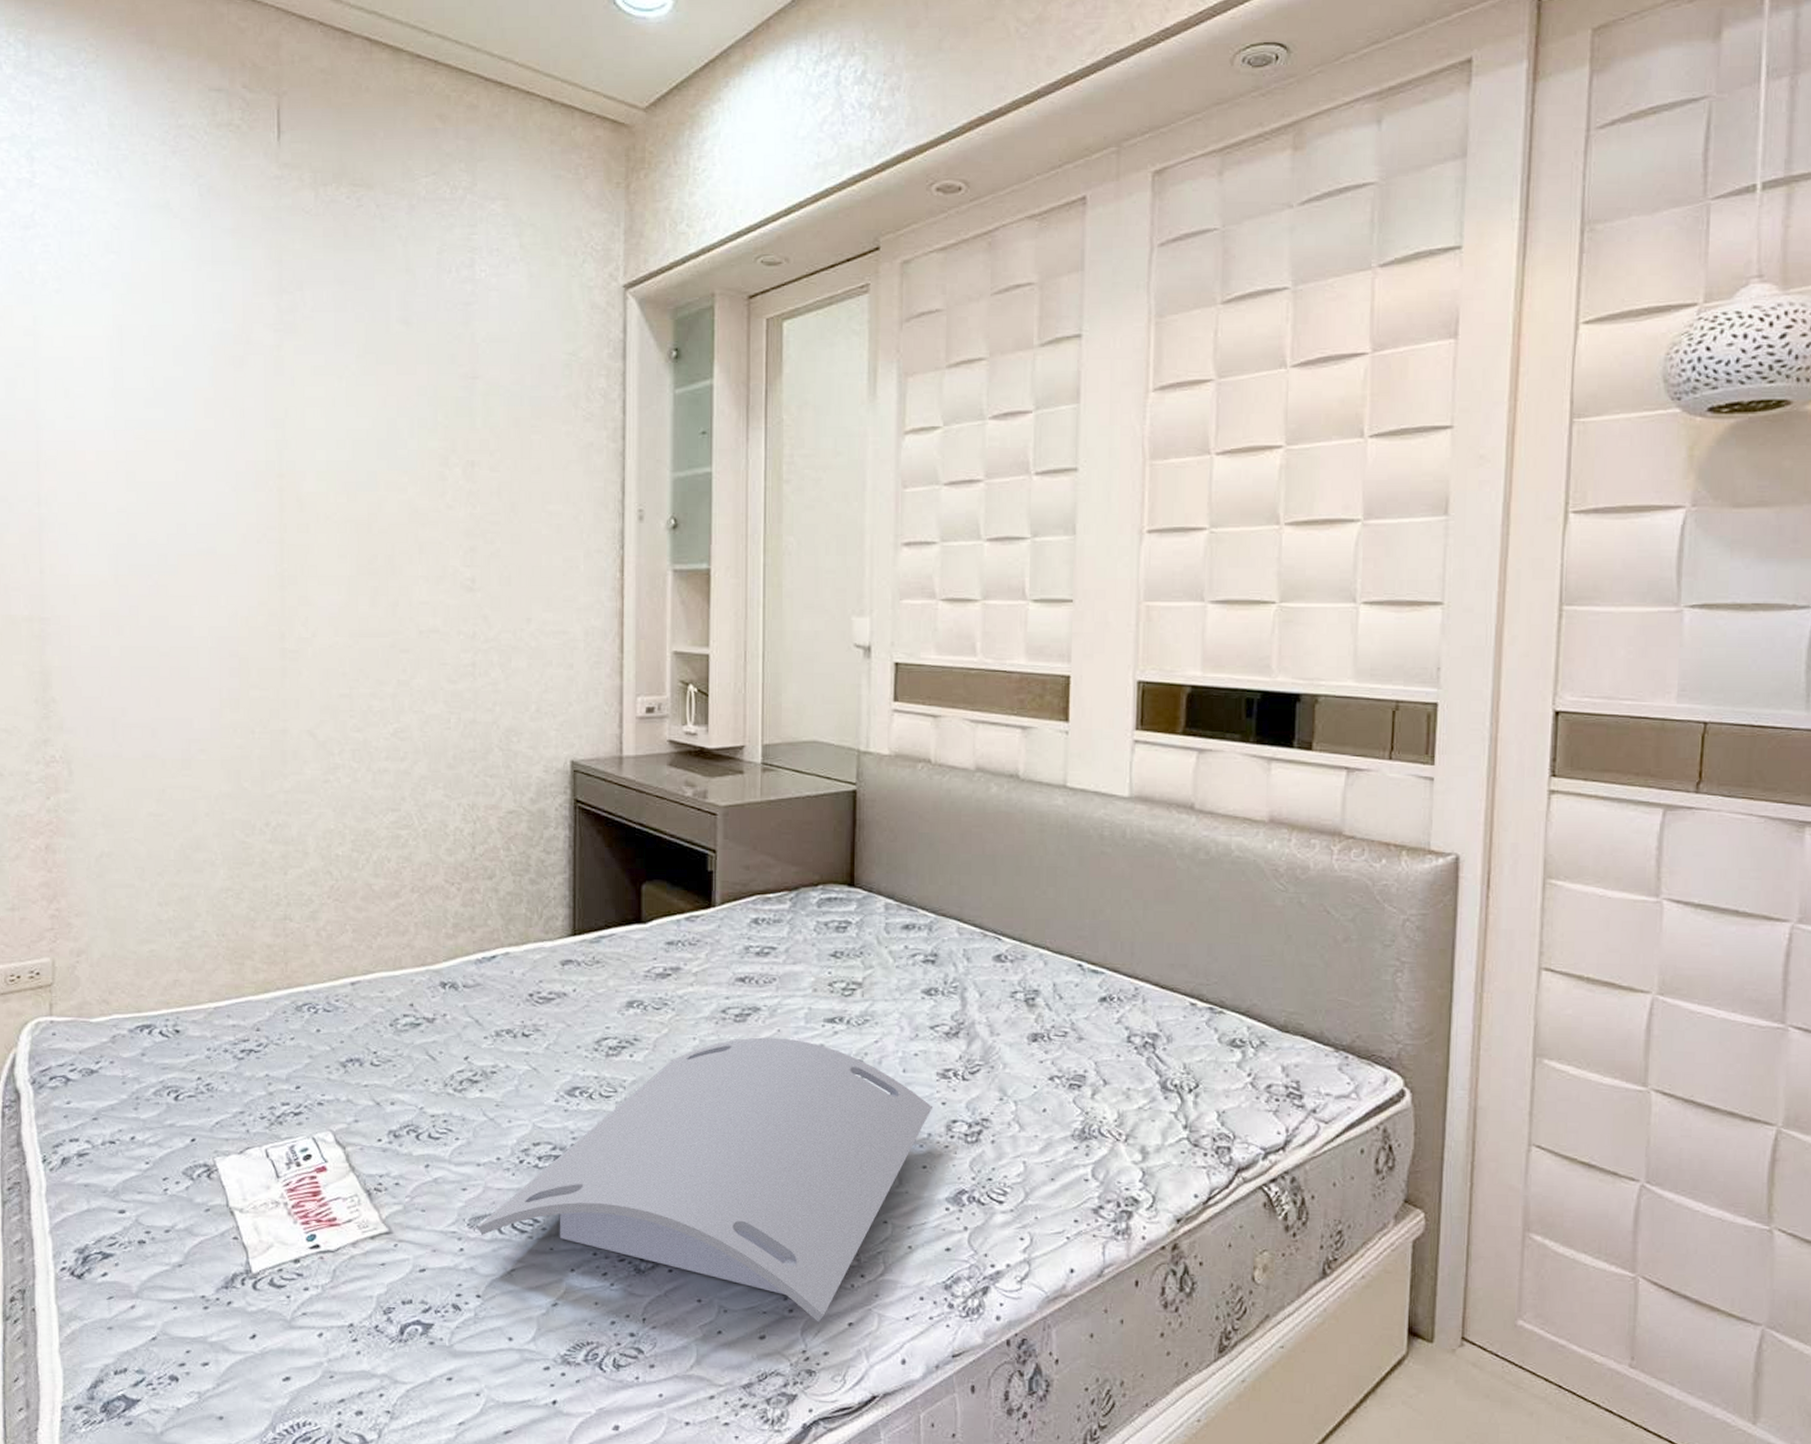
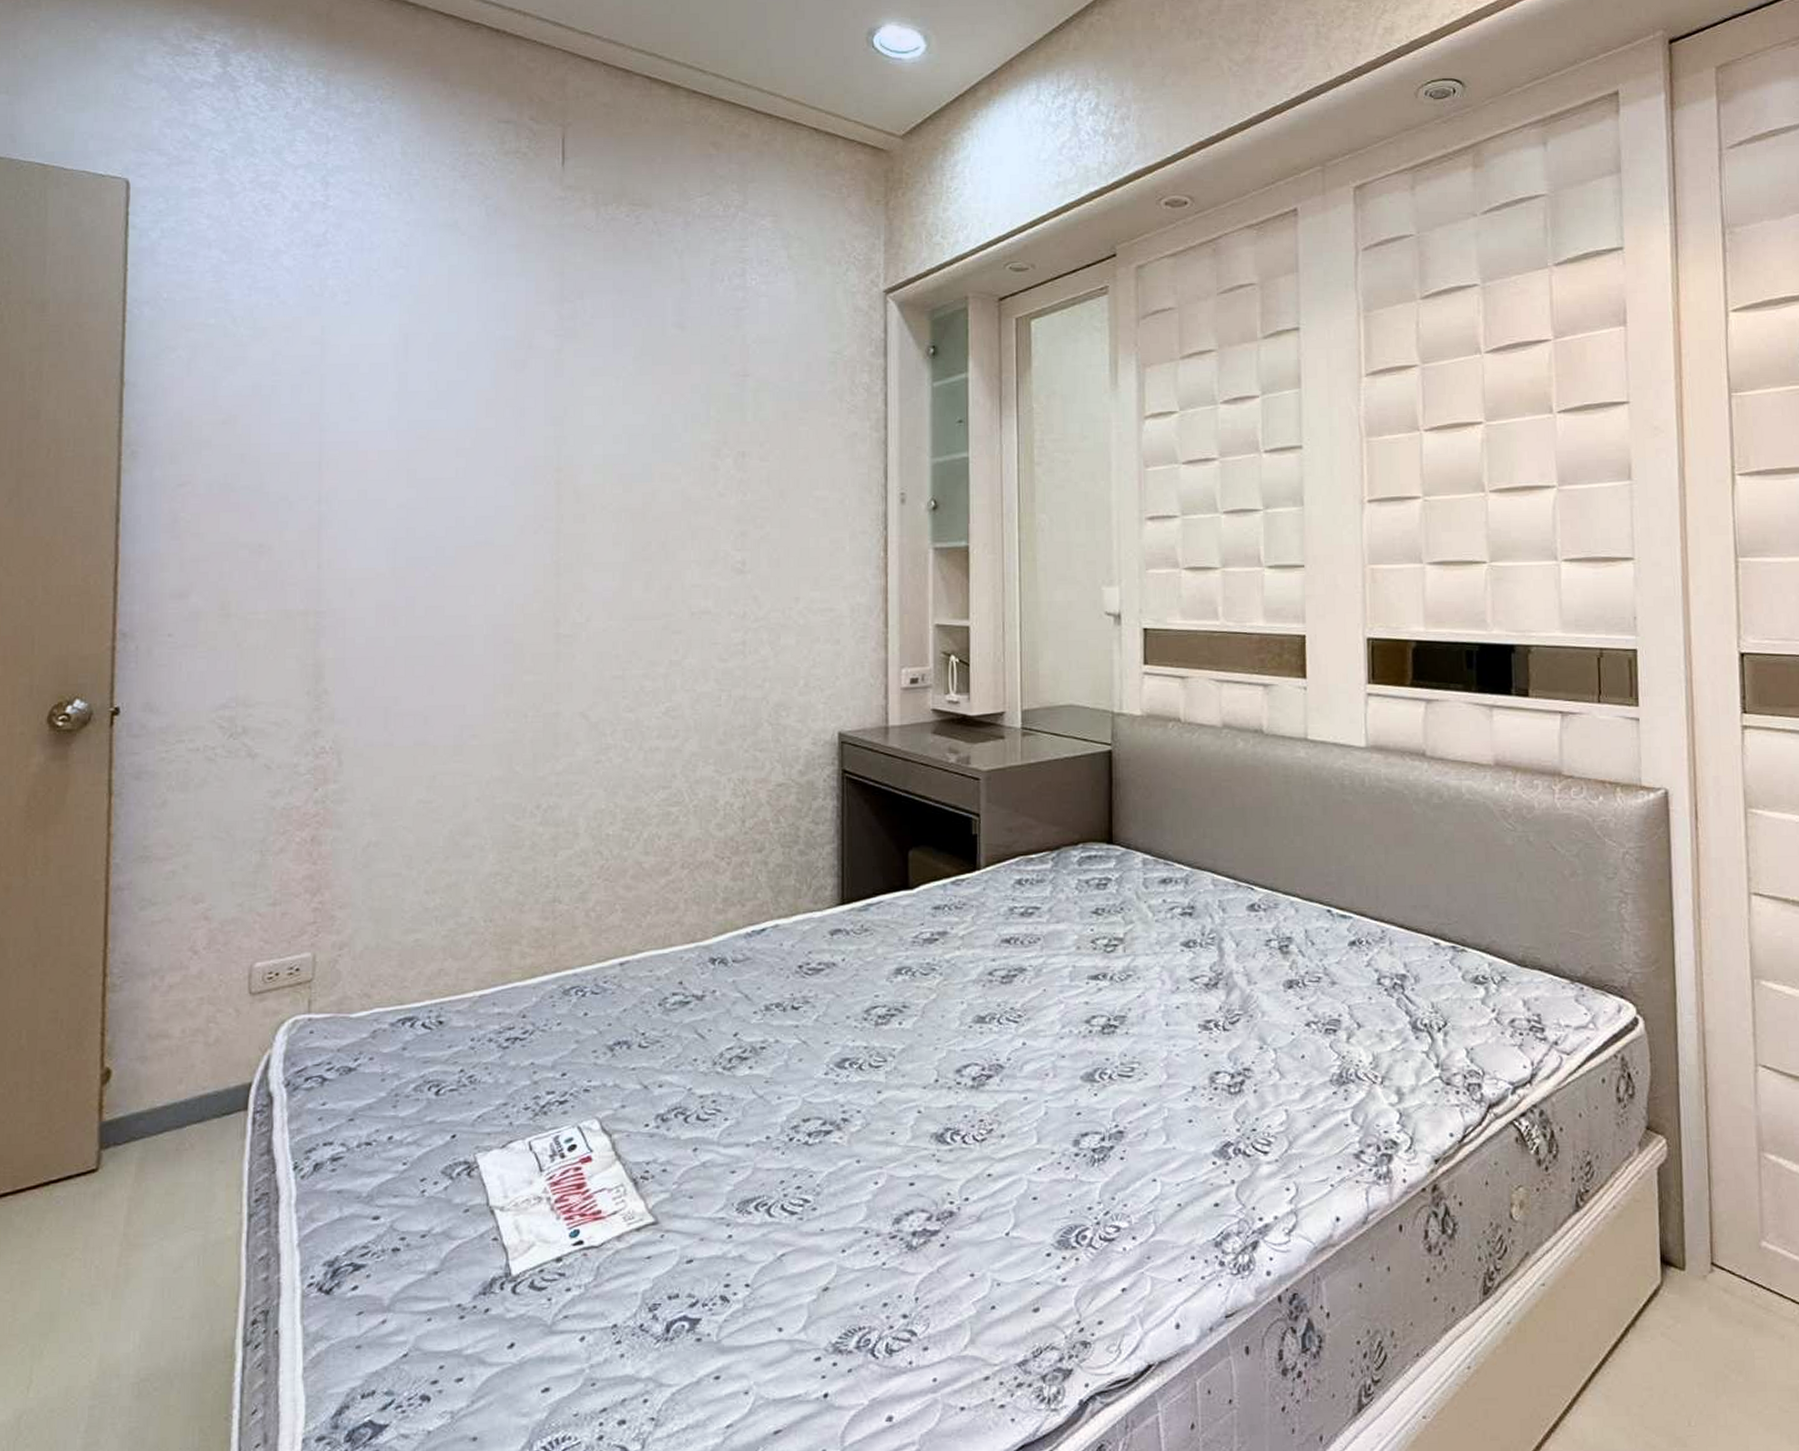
serving tray: present [478,1037,932,1322] -> none [747,997,1196,1290]

